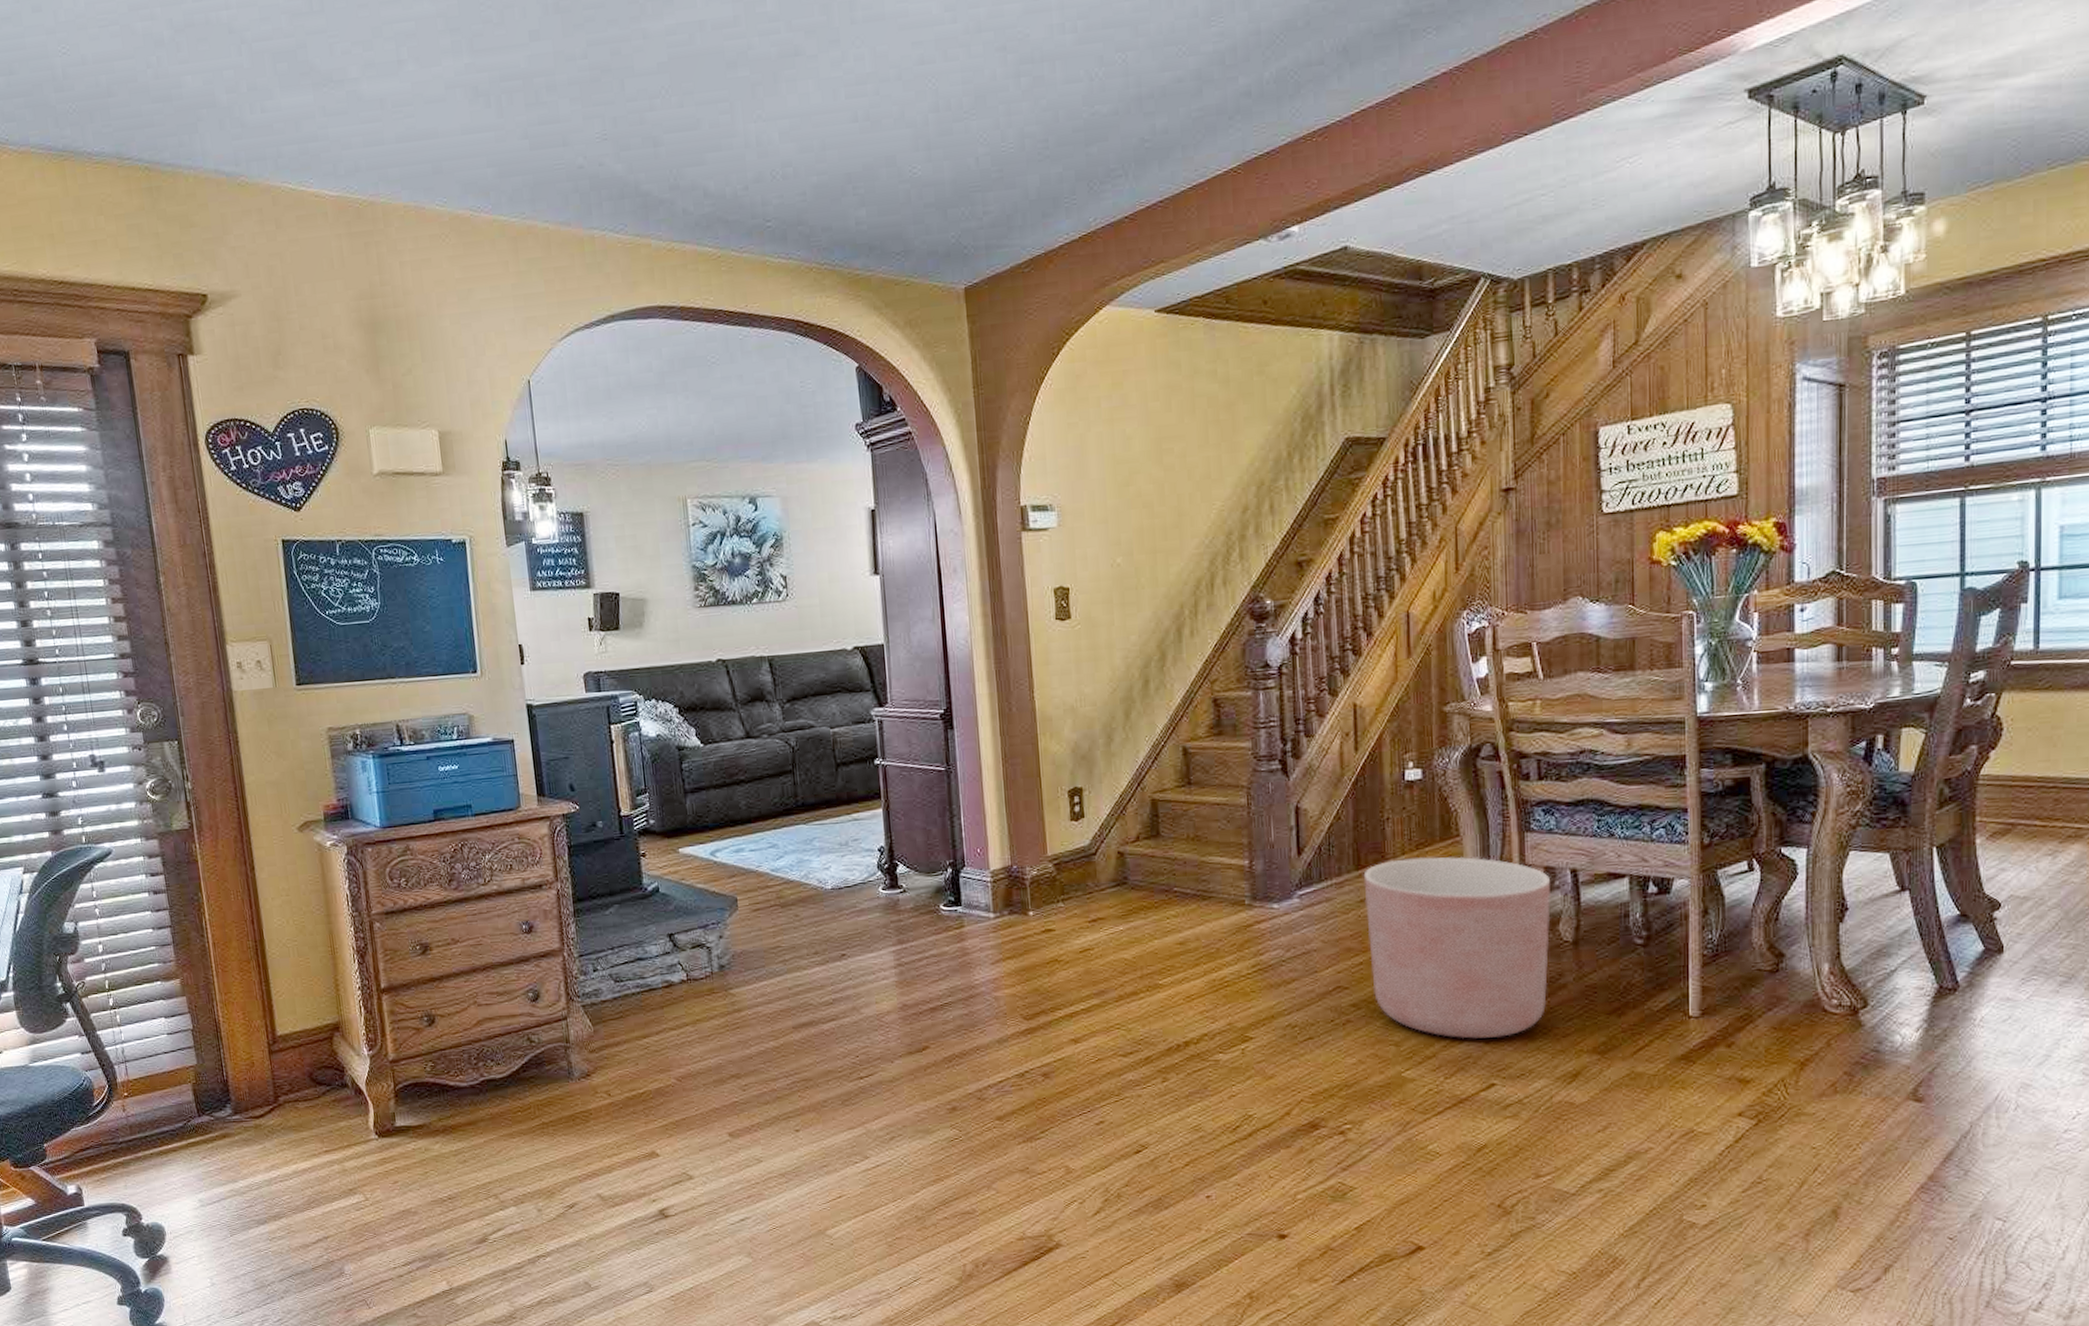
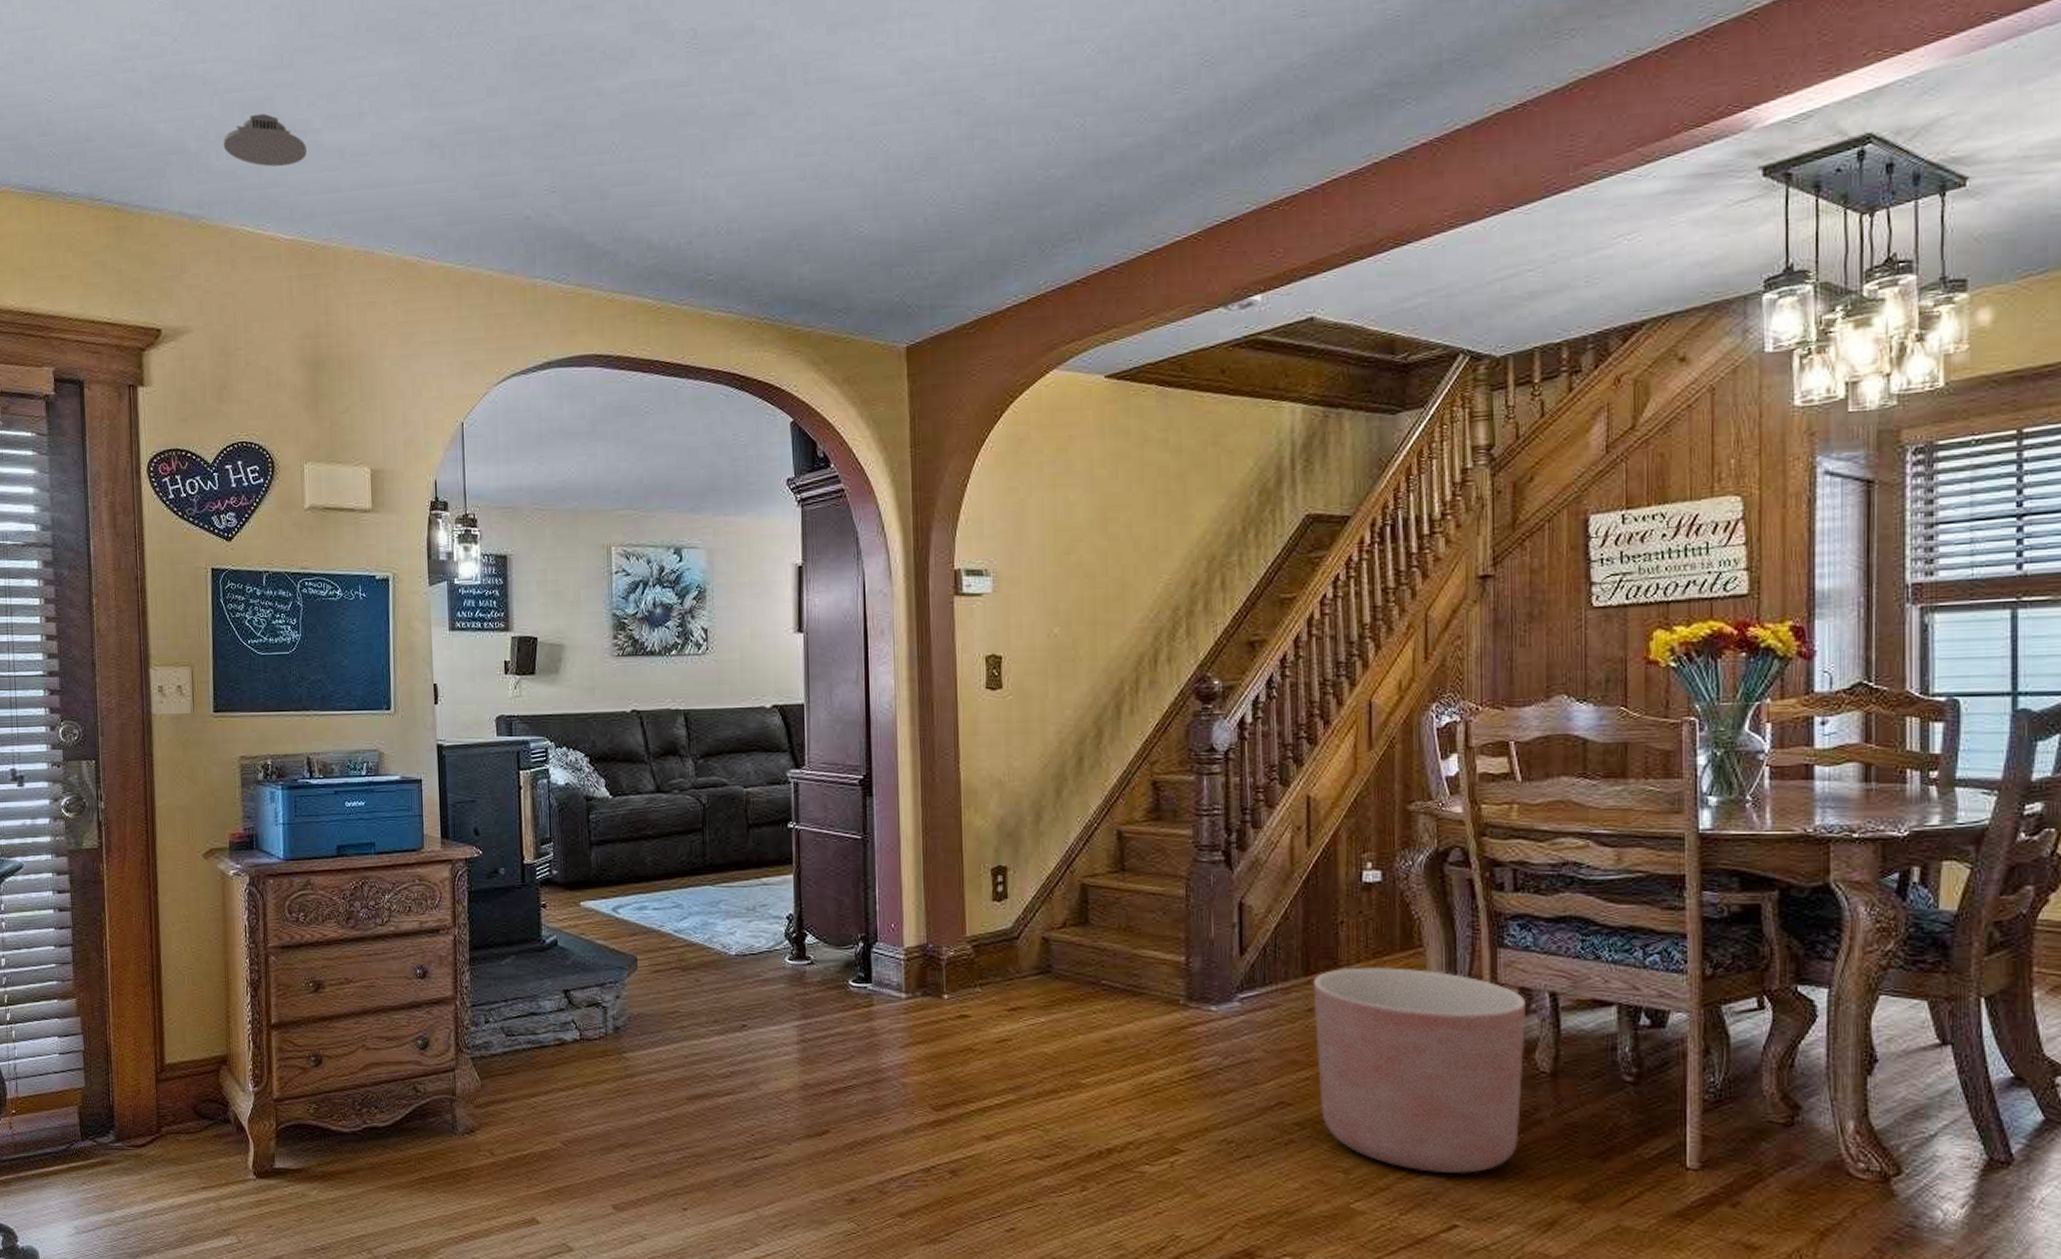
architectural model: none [255,63,346,120] -> present [223,113,307,167]

